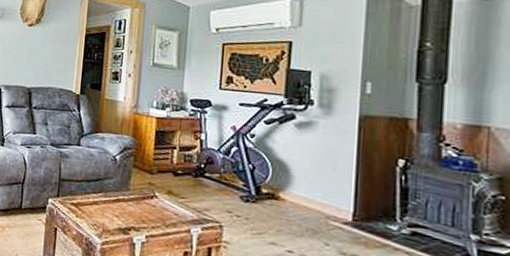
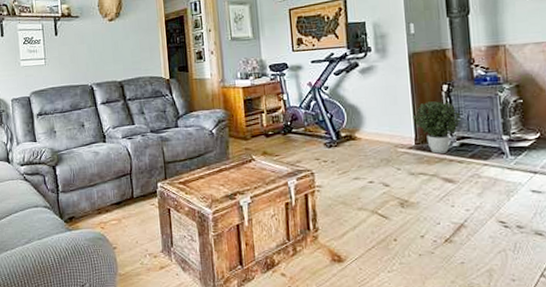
potted plant: none [354,174,418,239] -> present [413,100,462,154]

